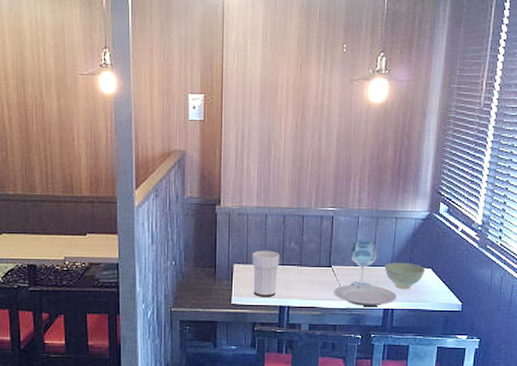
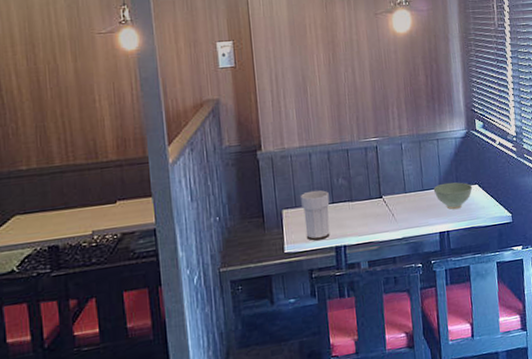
plate: present [334,284,397,306] -> none [388,209,450,233]
wine glass: present [350,240,377,286] -> none [399,165,425,214]

